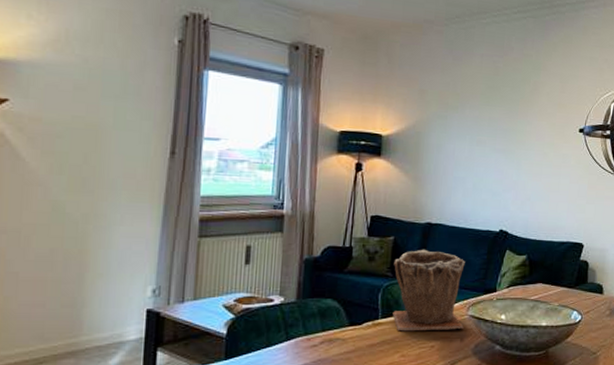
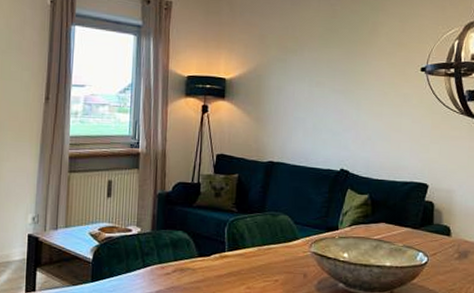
plant pot: present [392,249,465,332] -> none [238,186,307,266]

